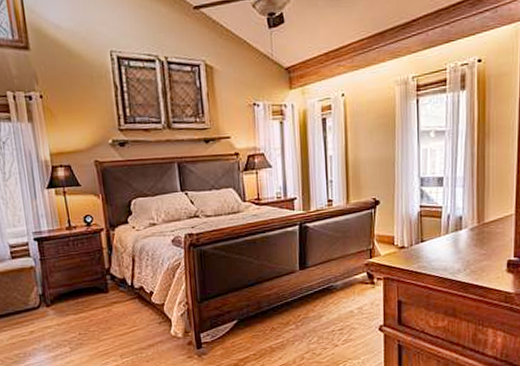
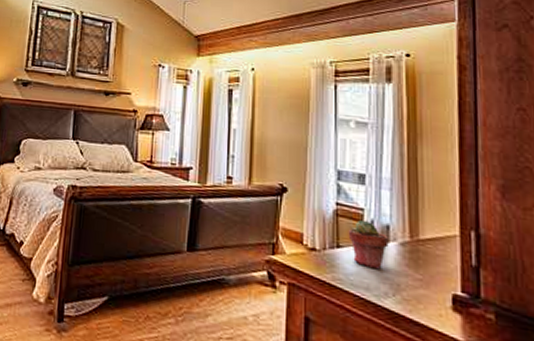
potted succulent: none [430,215,461,253] -> present [348,219,389,270]

